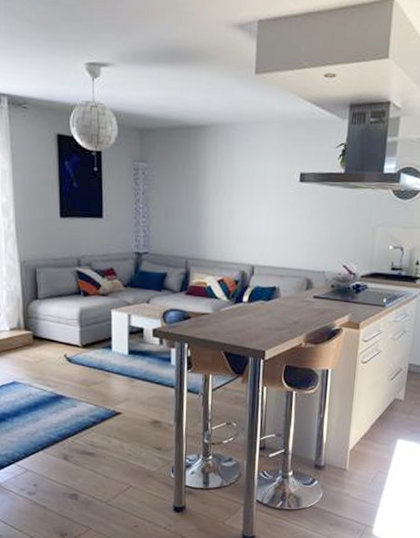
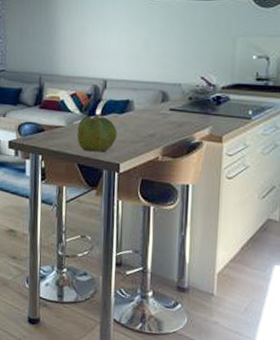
cabbage: none [224,302,264,340] -> present [77,115,117,153]

